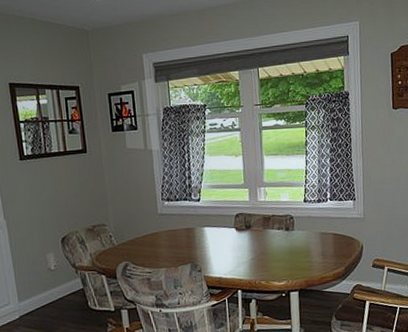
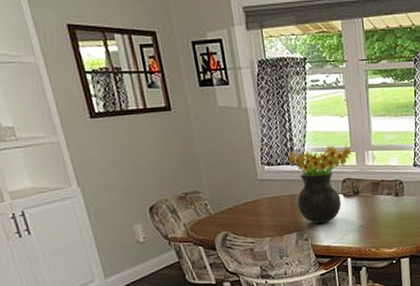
flower arrangement: none [186,182,244,257] -> present [288,145,351,224]

